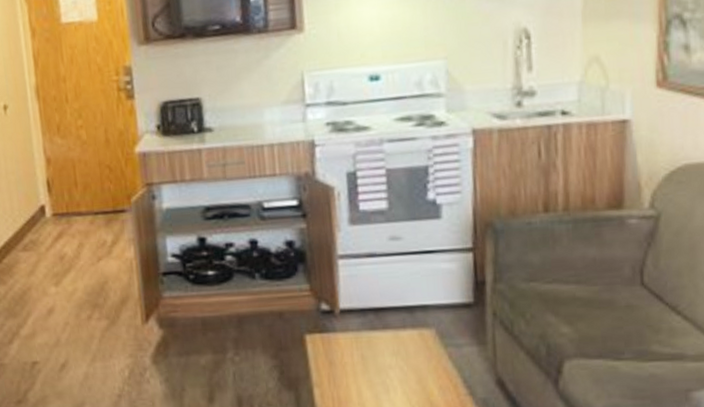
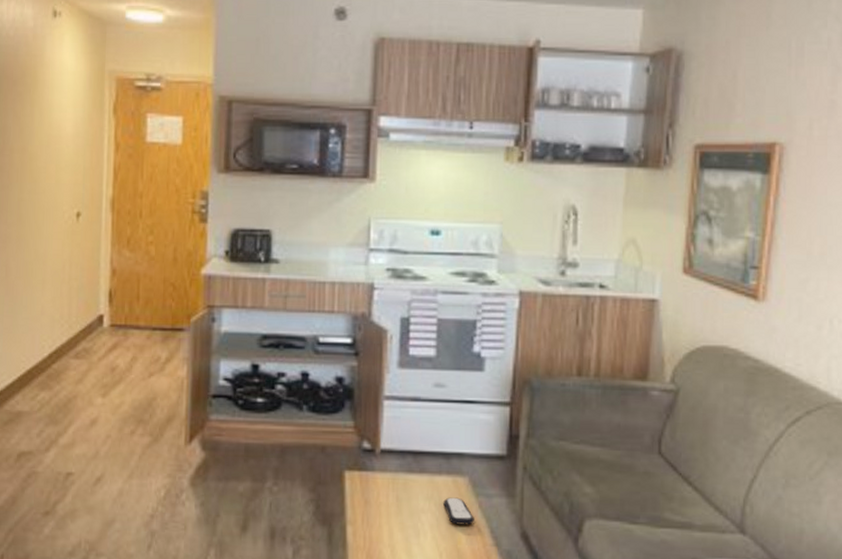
remote control: none [411,350,445,378] -> present [443,497,474,525]

